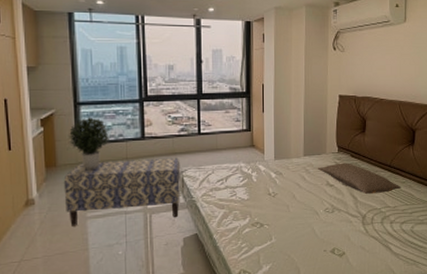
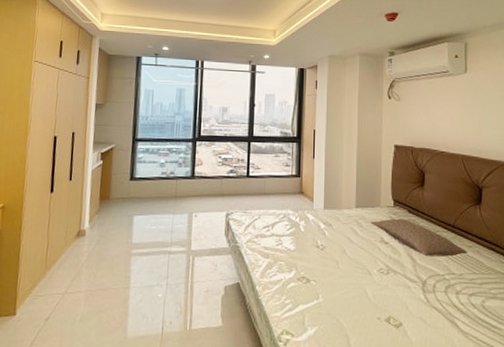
bench: present [63,157,181,226] -> none [113,197,227,264]
potted plant: present [69,117,110,171] -> none [124,153,162,206]

